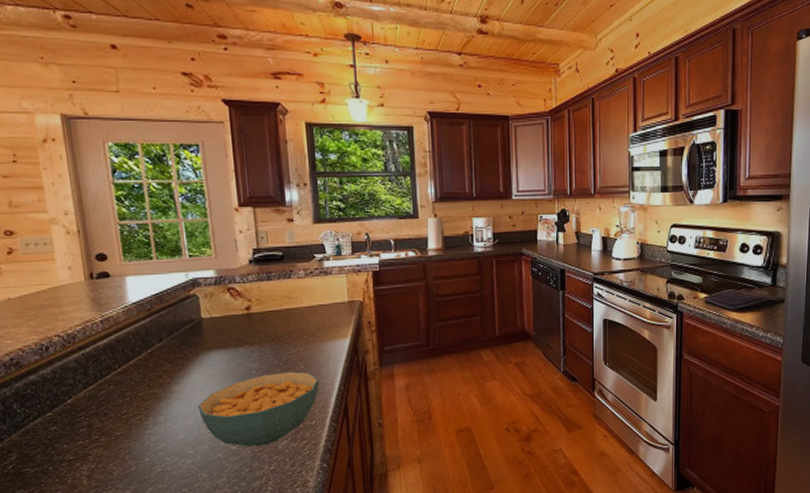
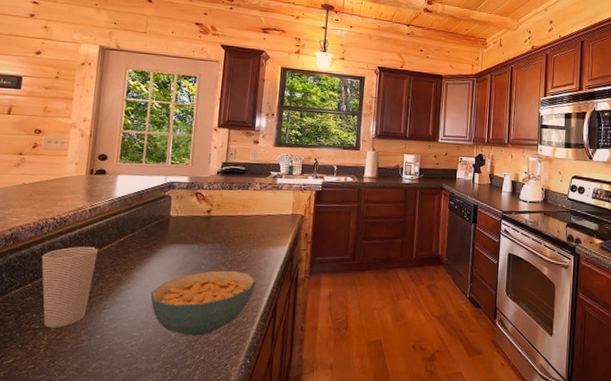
cup: none [56,363,126,457] -> present [41,246,98,328]

